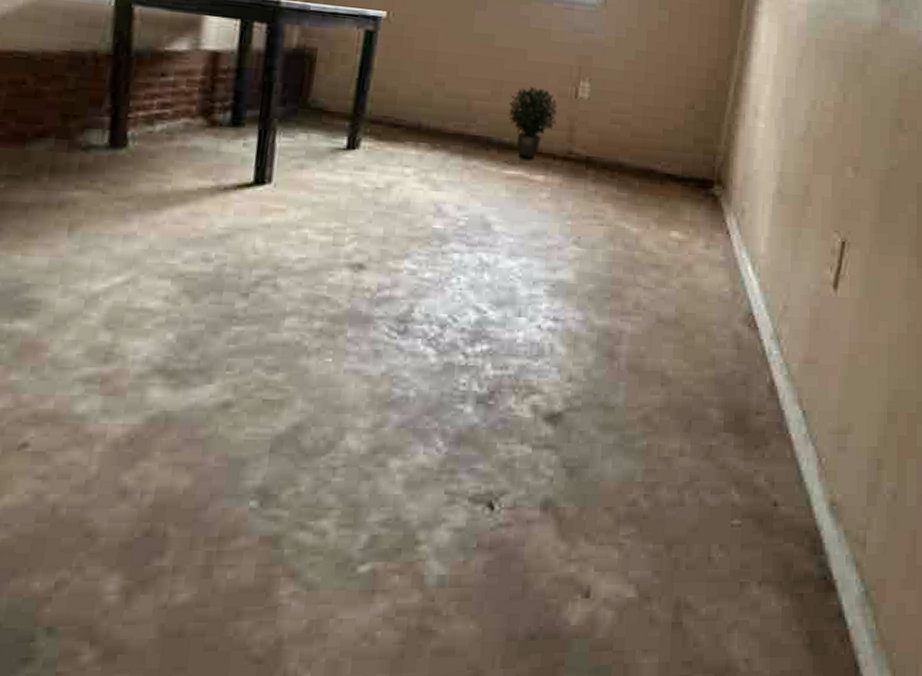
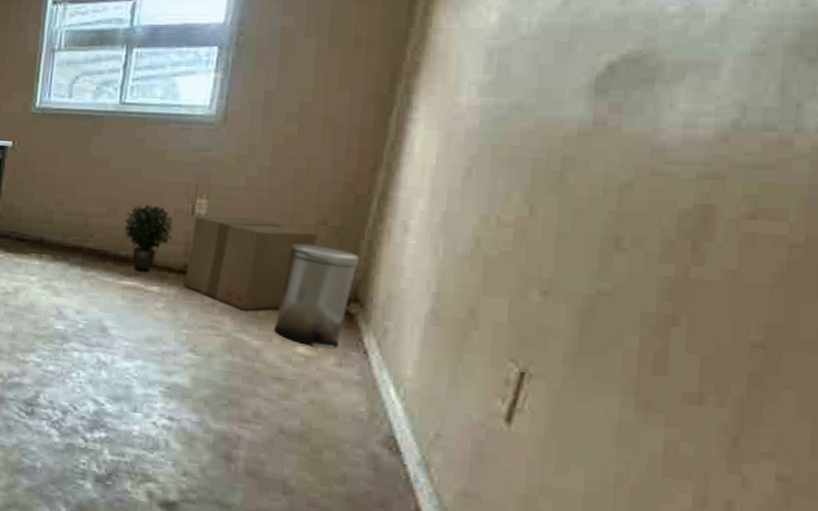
cardboard box: none [567,100,687,198] -> present [183,216,317,311]
pedal bin: none [651,128,722,233] -> present [274,244,360,350]

